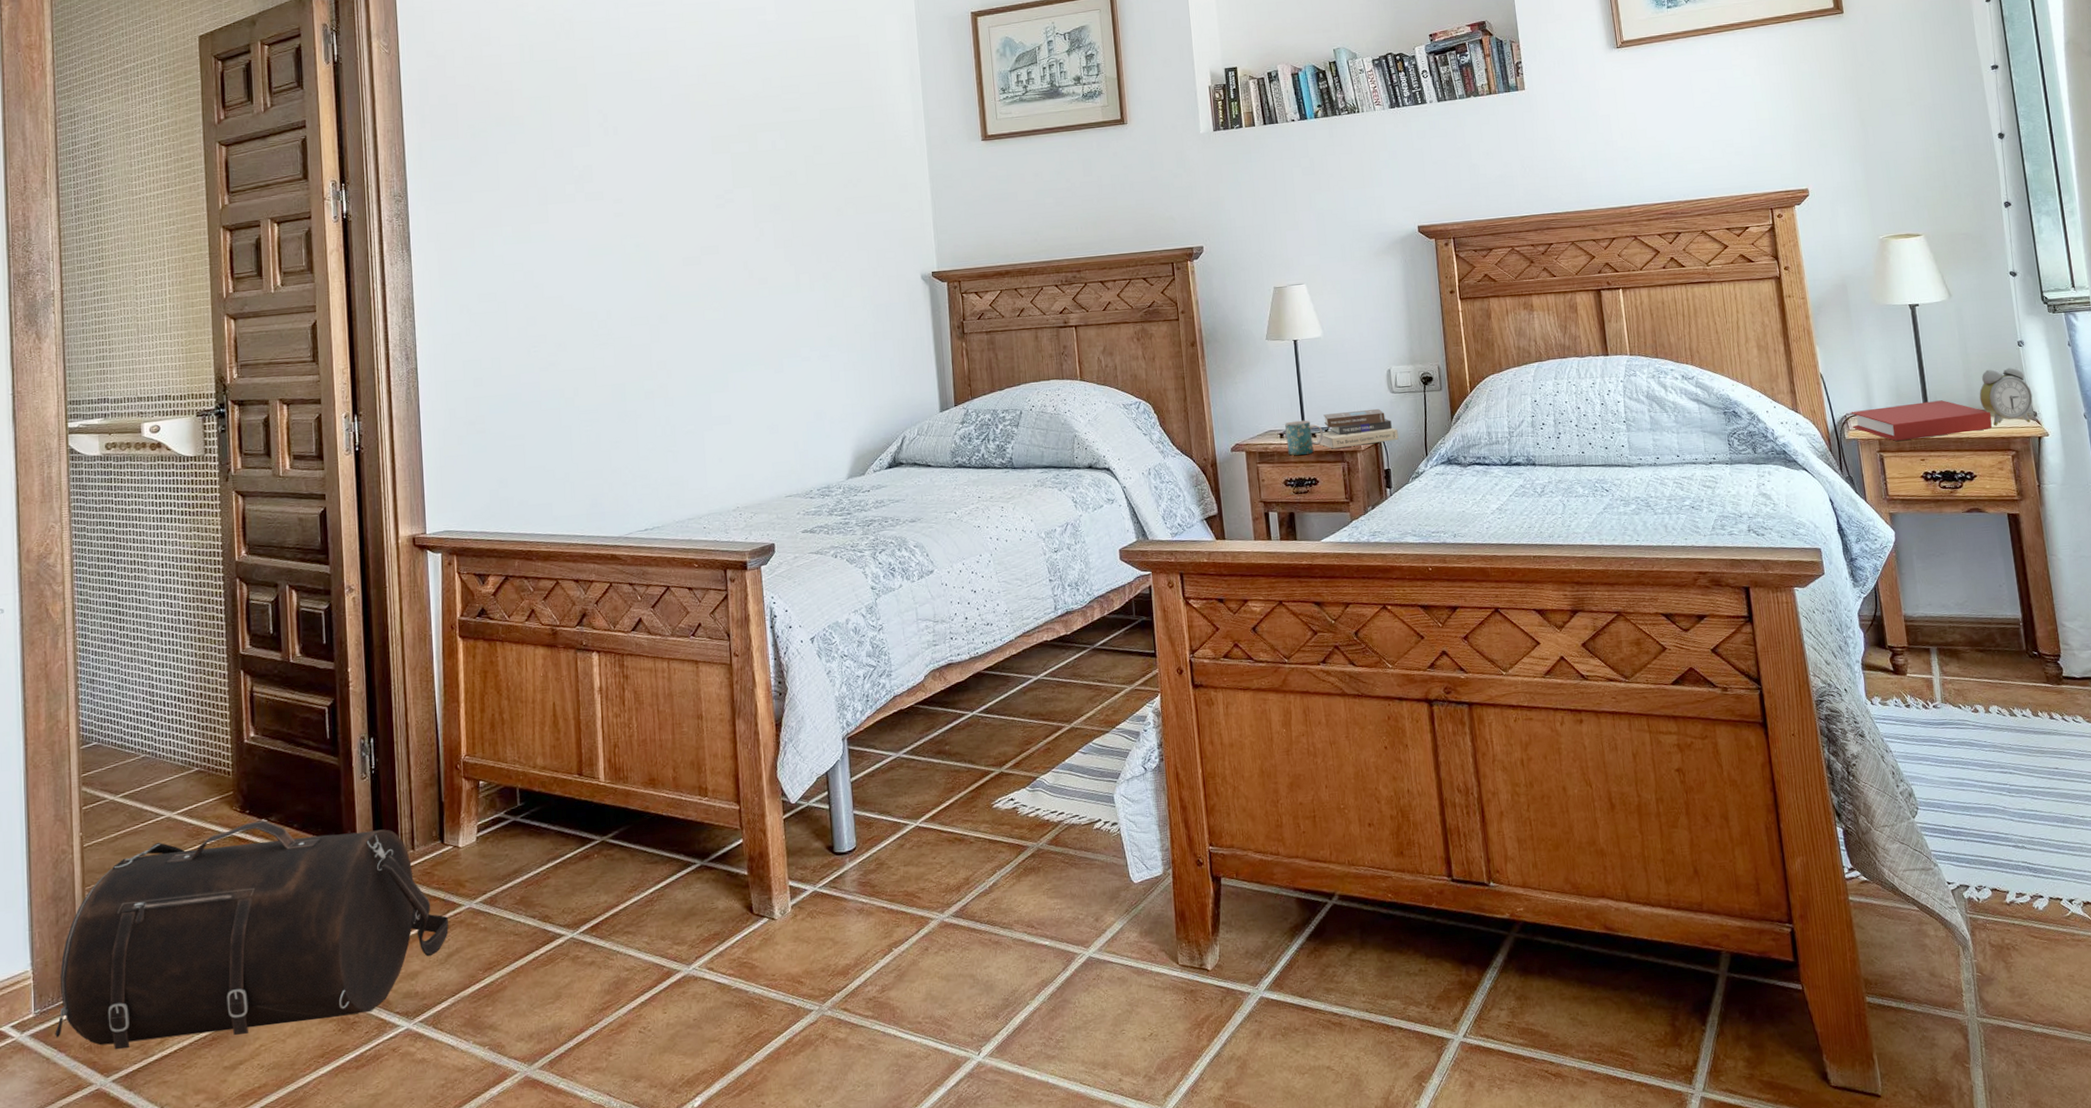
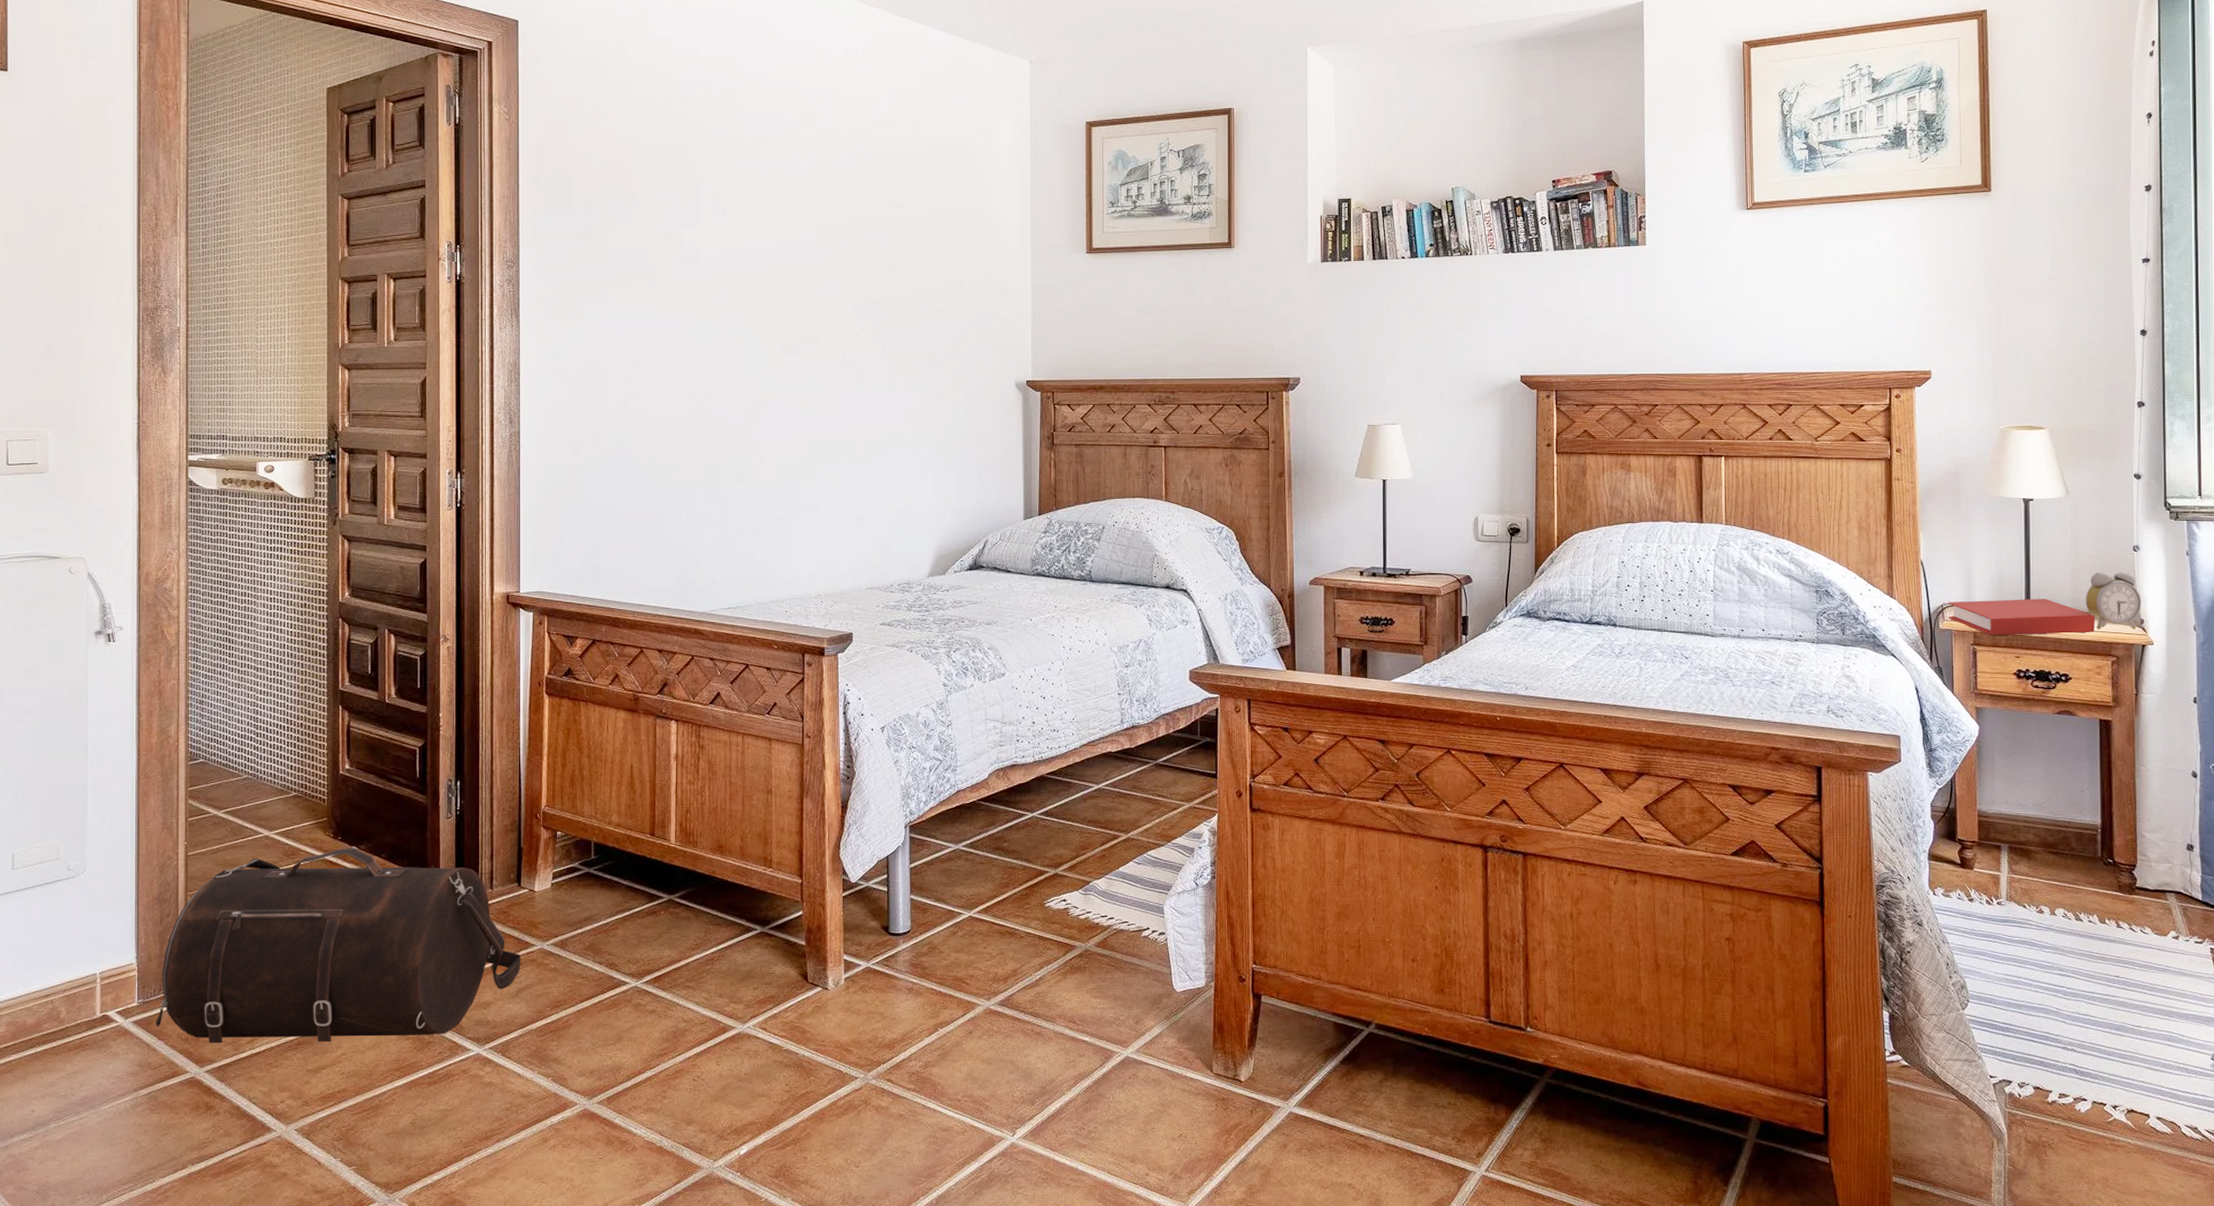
mug: present [1285,420,1324,456] -> none [1366,560,1404,594]
books: present [1315,408,1399,449] -> none [1396,555,1480,591]

